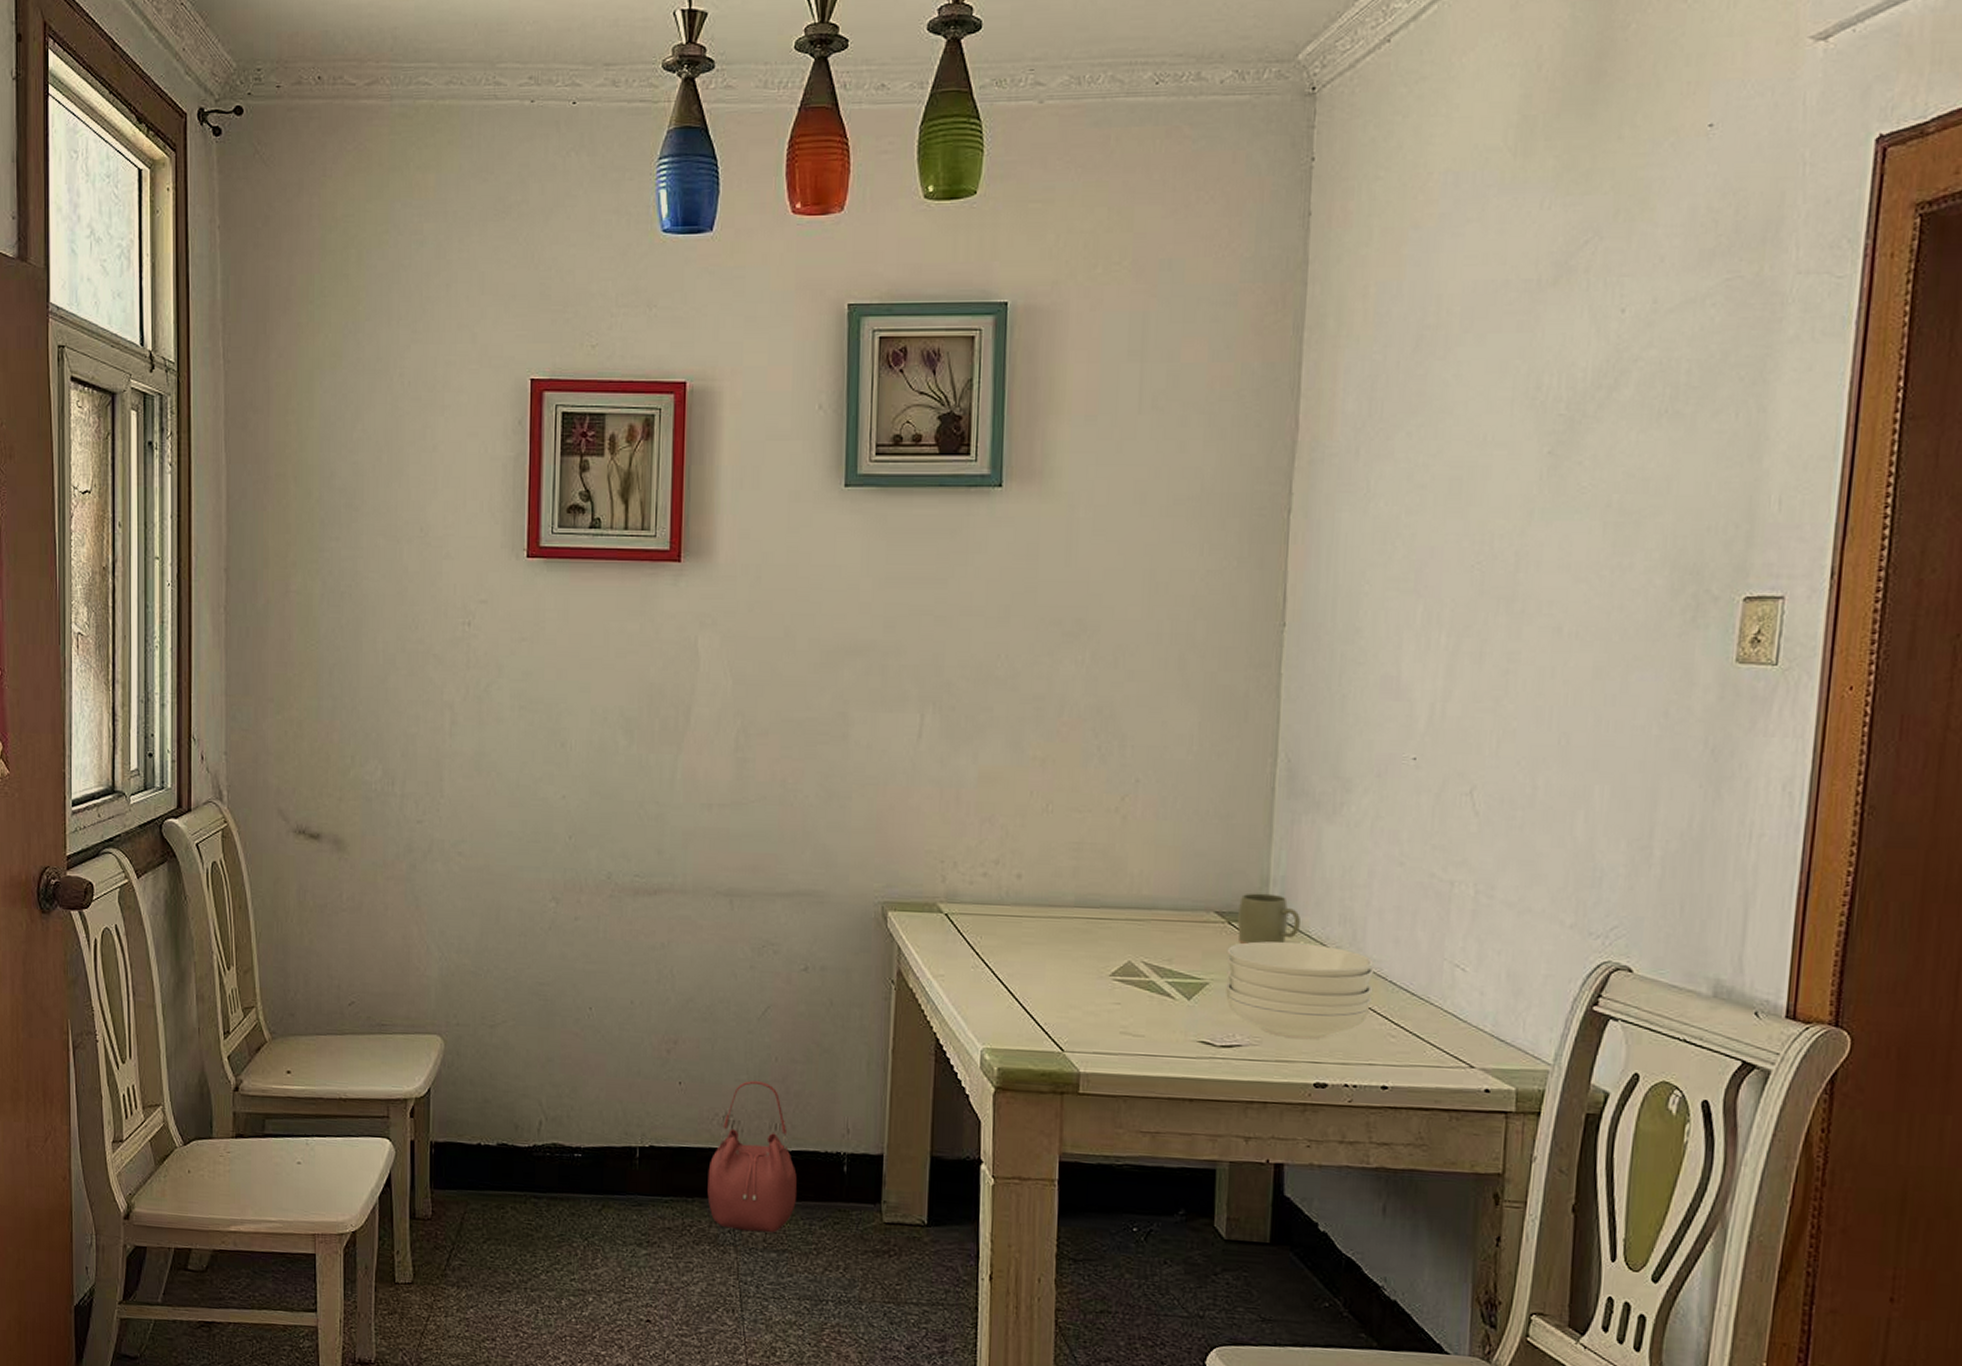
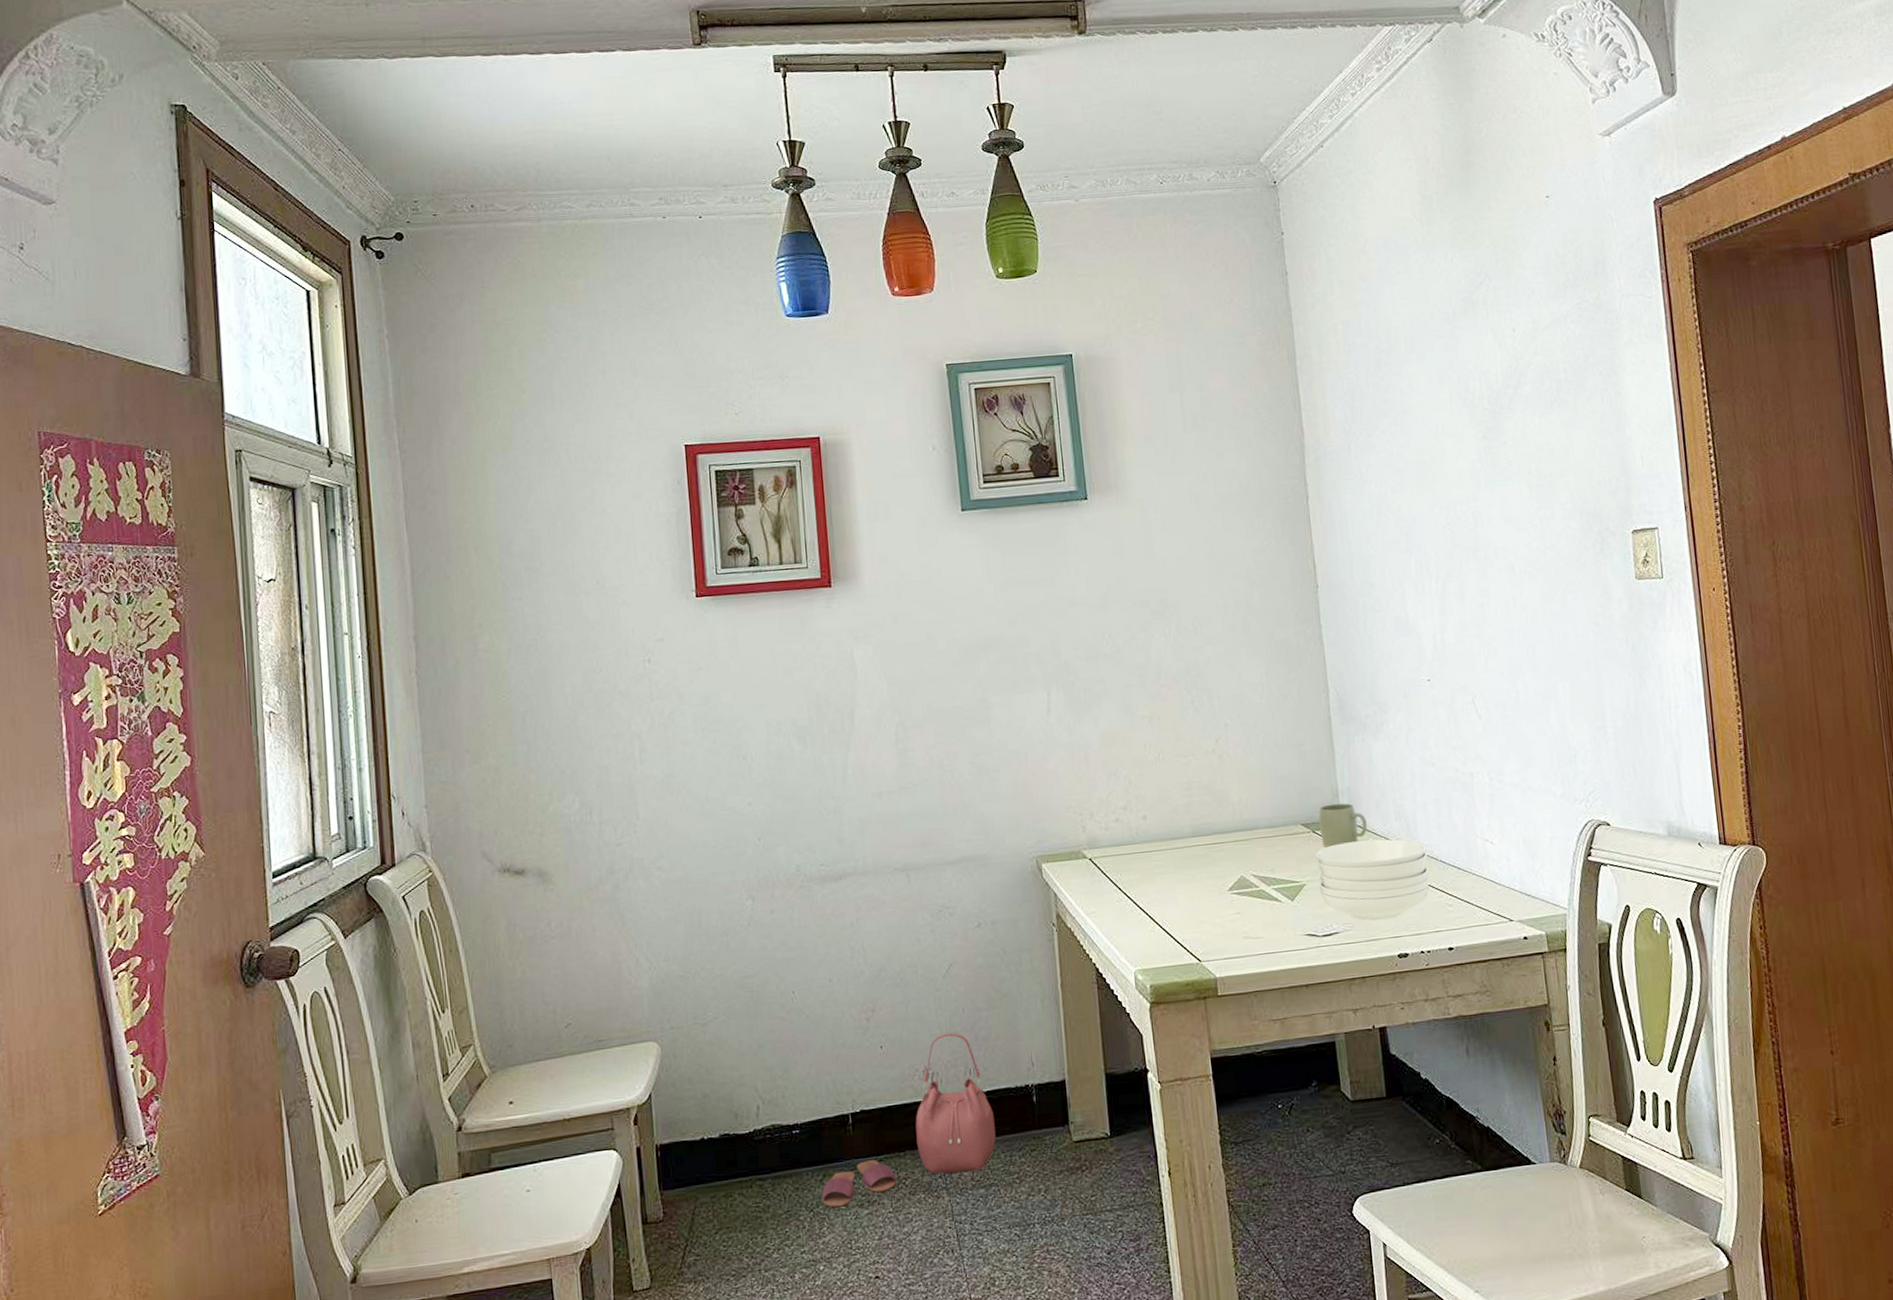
slippers: none [598,1199,680,1242] -> present [821,1160,896,1208]

